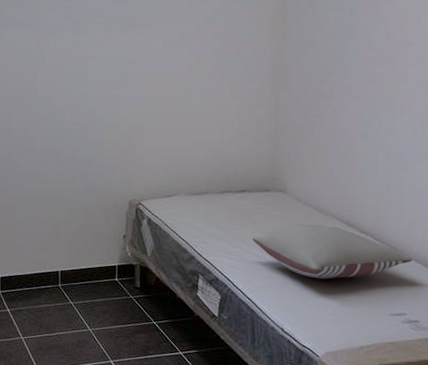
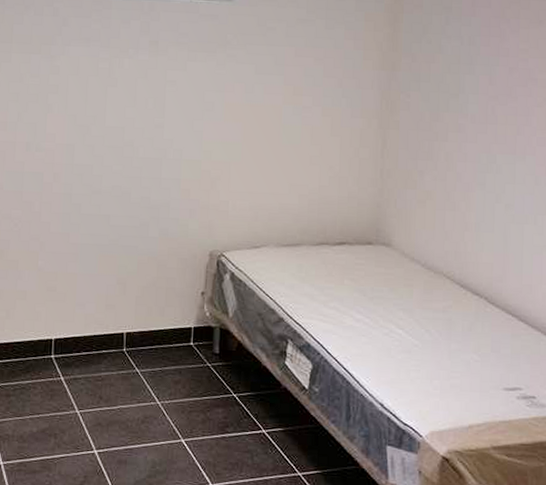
pillow: present [252,223,412,279] -> none [350,283,530,347]

